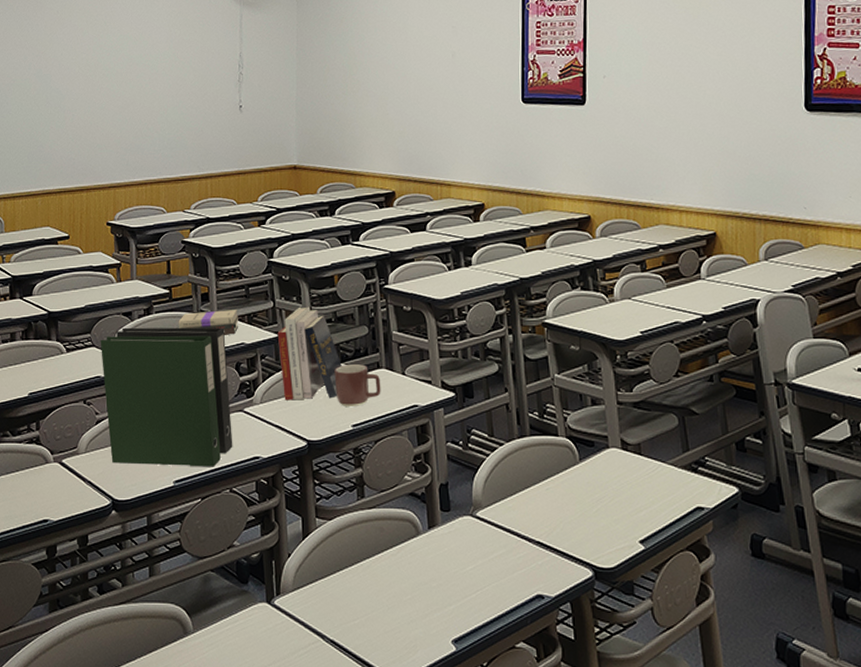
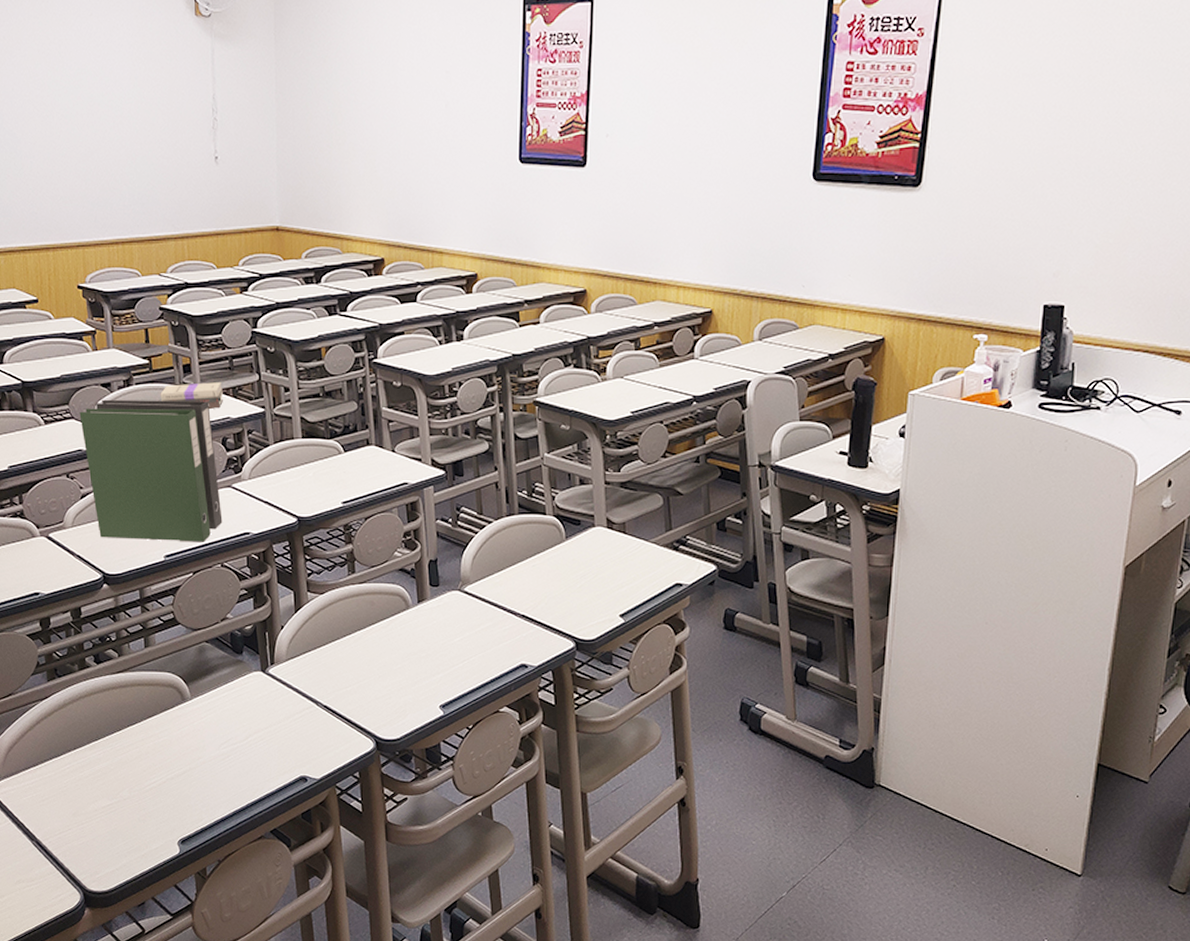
books: present [277,306,342,401] -> none [264,380,331,477]
mug: present [334,363,381,406] -> none [323,440,371,483]

